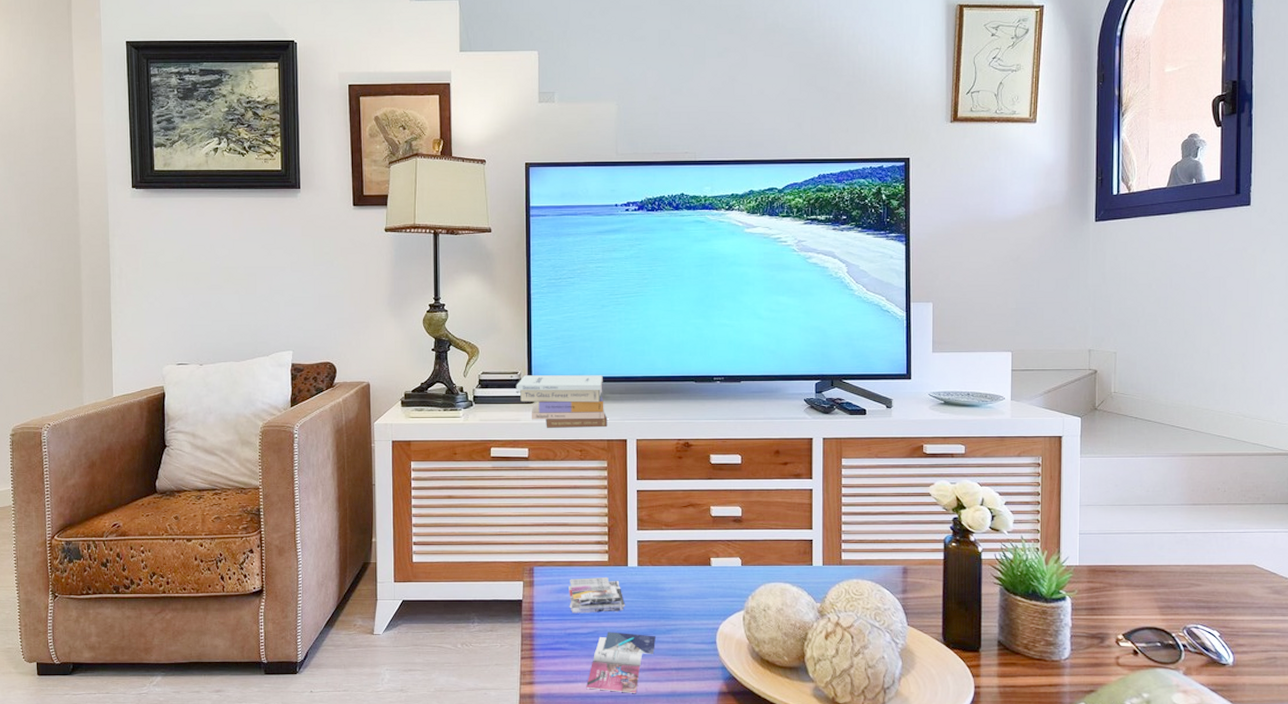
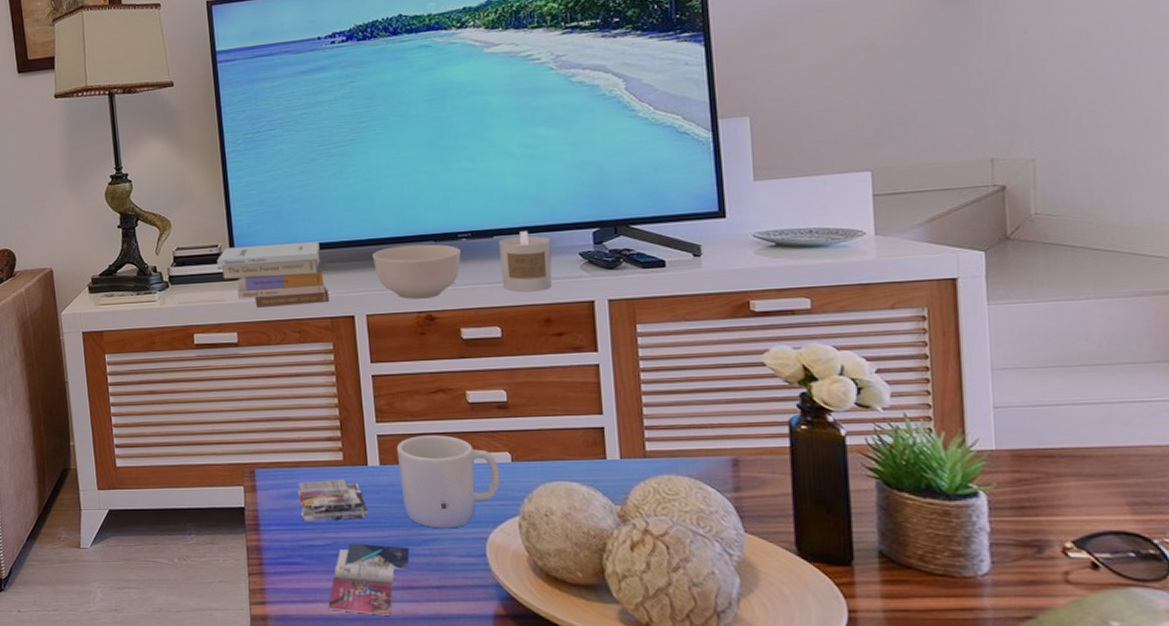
bowl: none [644,384,715,430] -> present [371,244,461,300]
mug: none [652,542,732,620] -> present [396,435,501,529]
candle: none [744,379,784,428] -> present [498,231,553,293]

